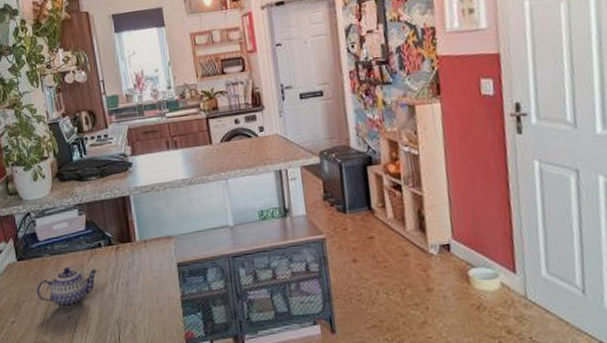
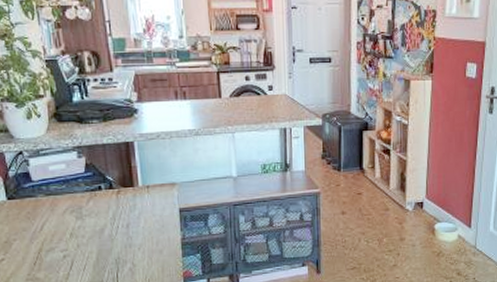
teapot: present [37,266,98,309] -> none [29,207,97,248]

